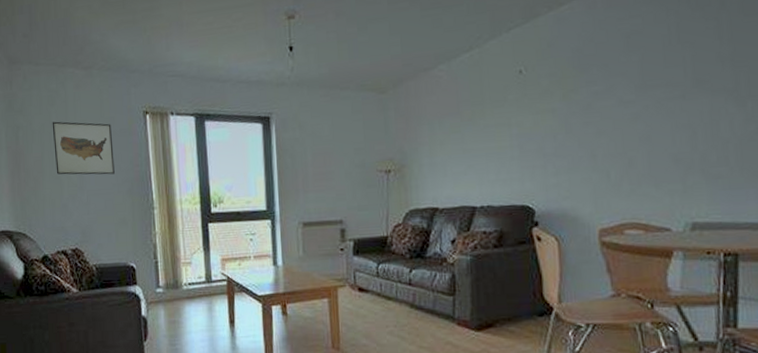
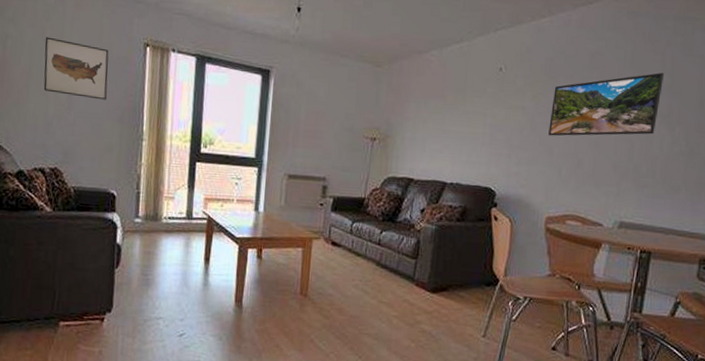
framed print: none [587,41,723,137] -> present [548,72,665,136]

